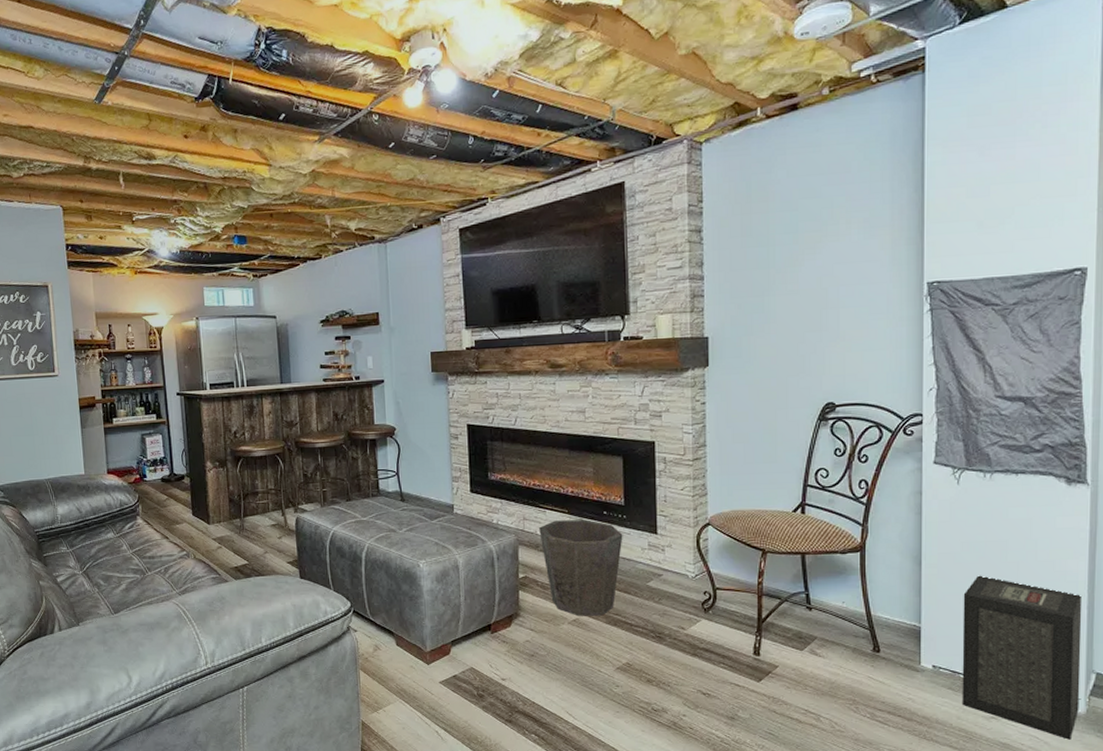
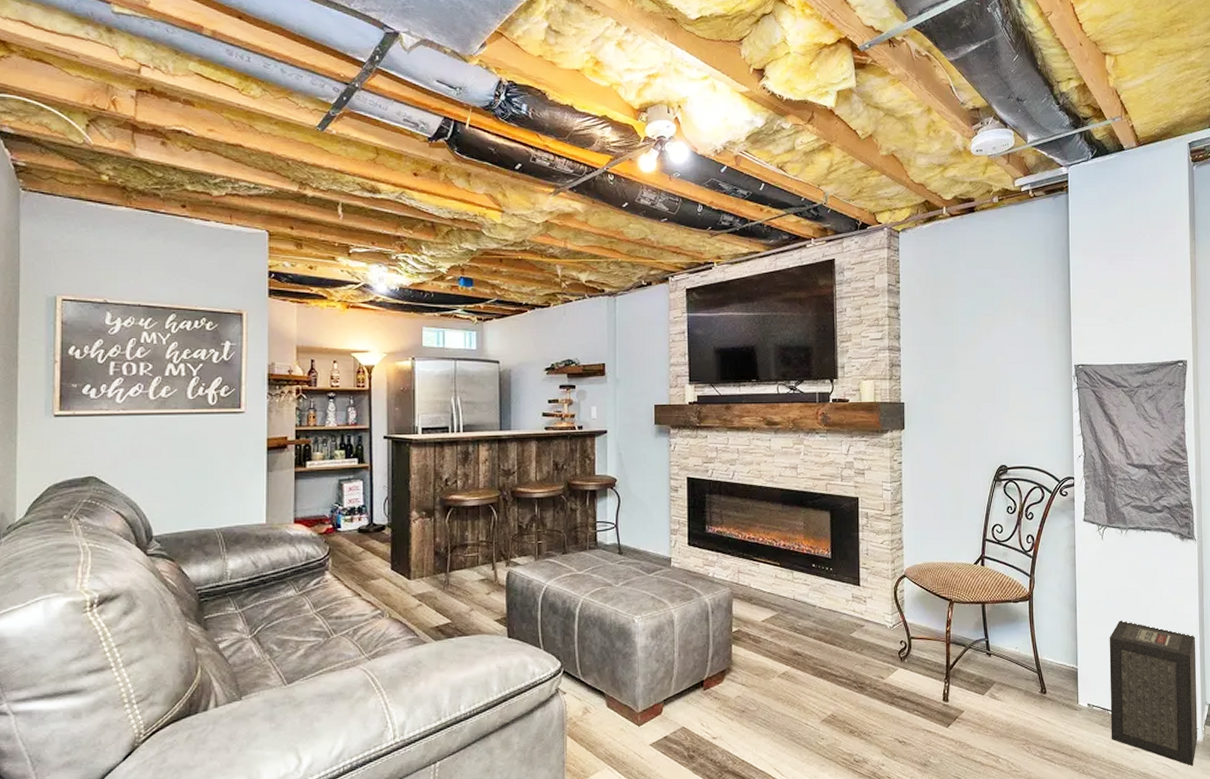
waste bin: present [539,519,623,616] -> none [753,572,830,669]

